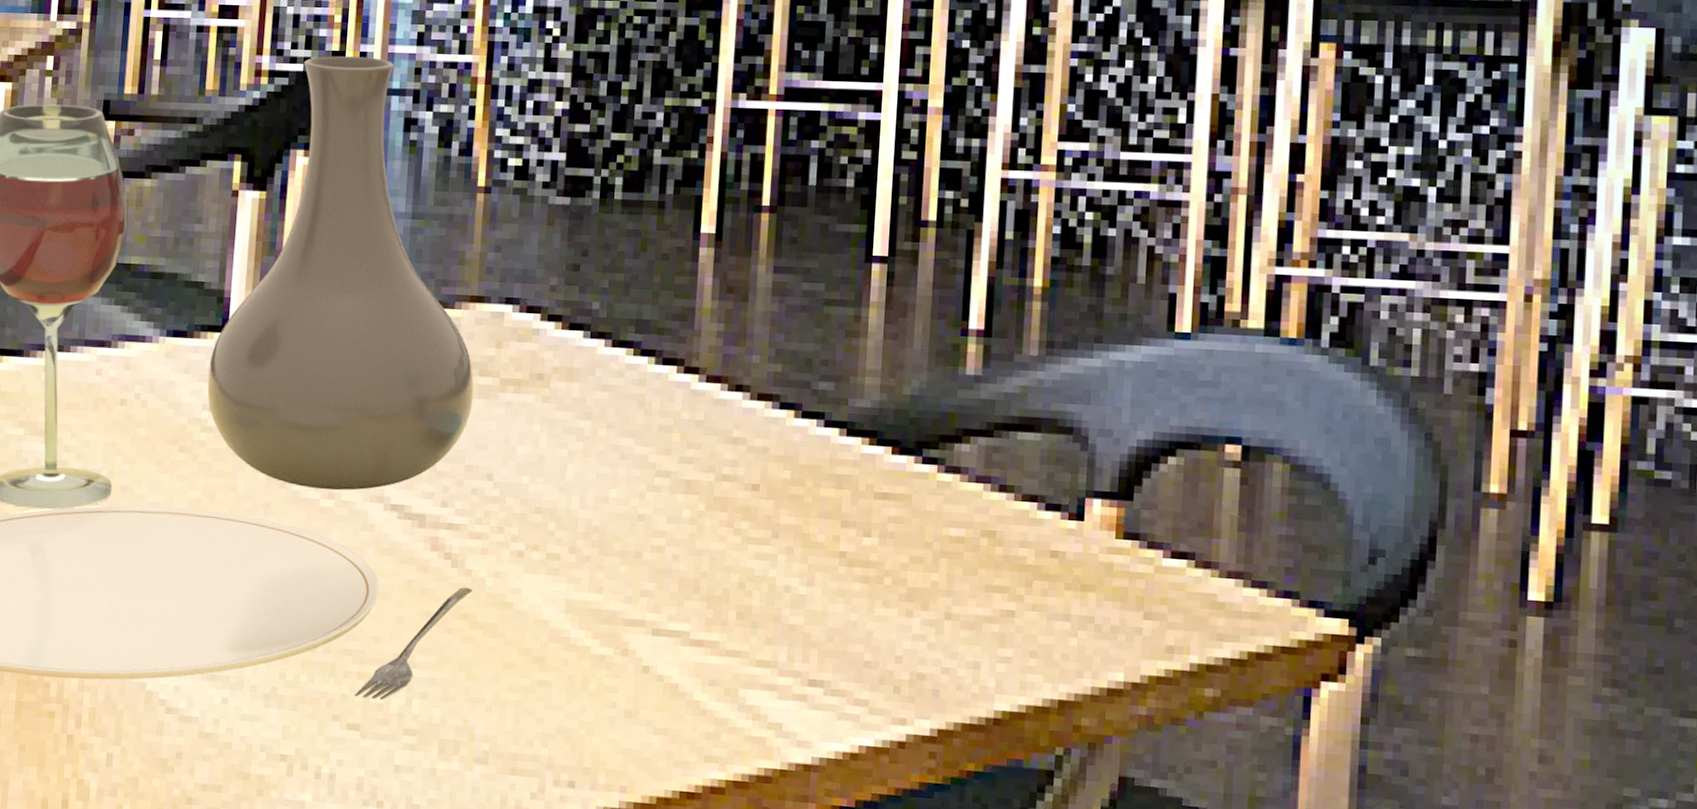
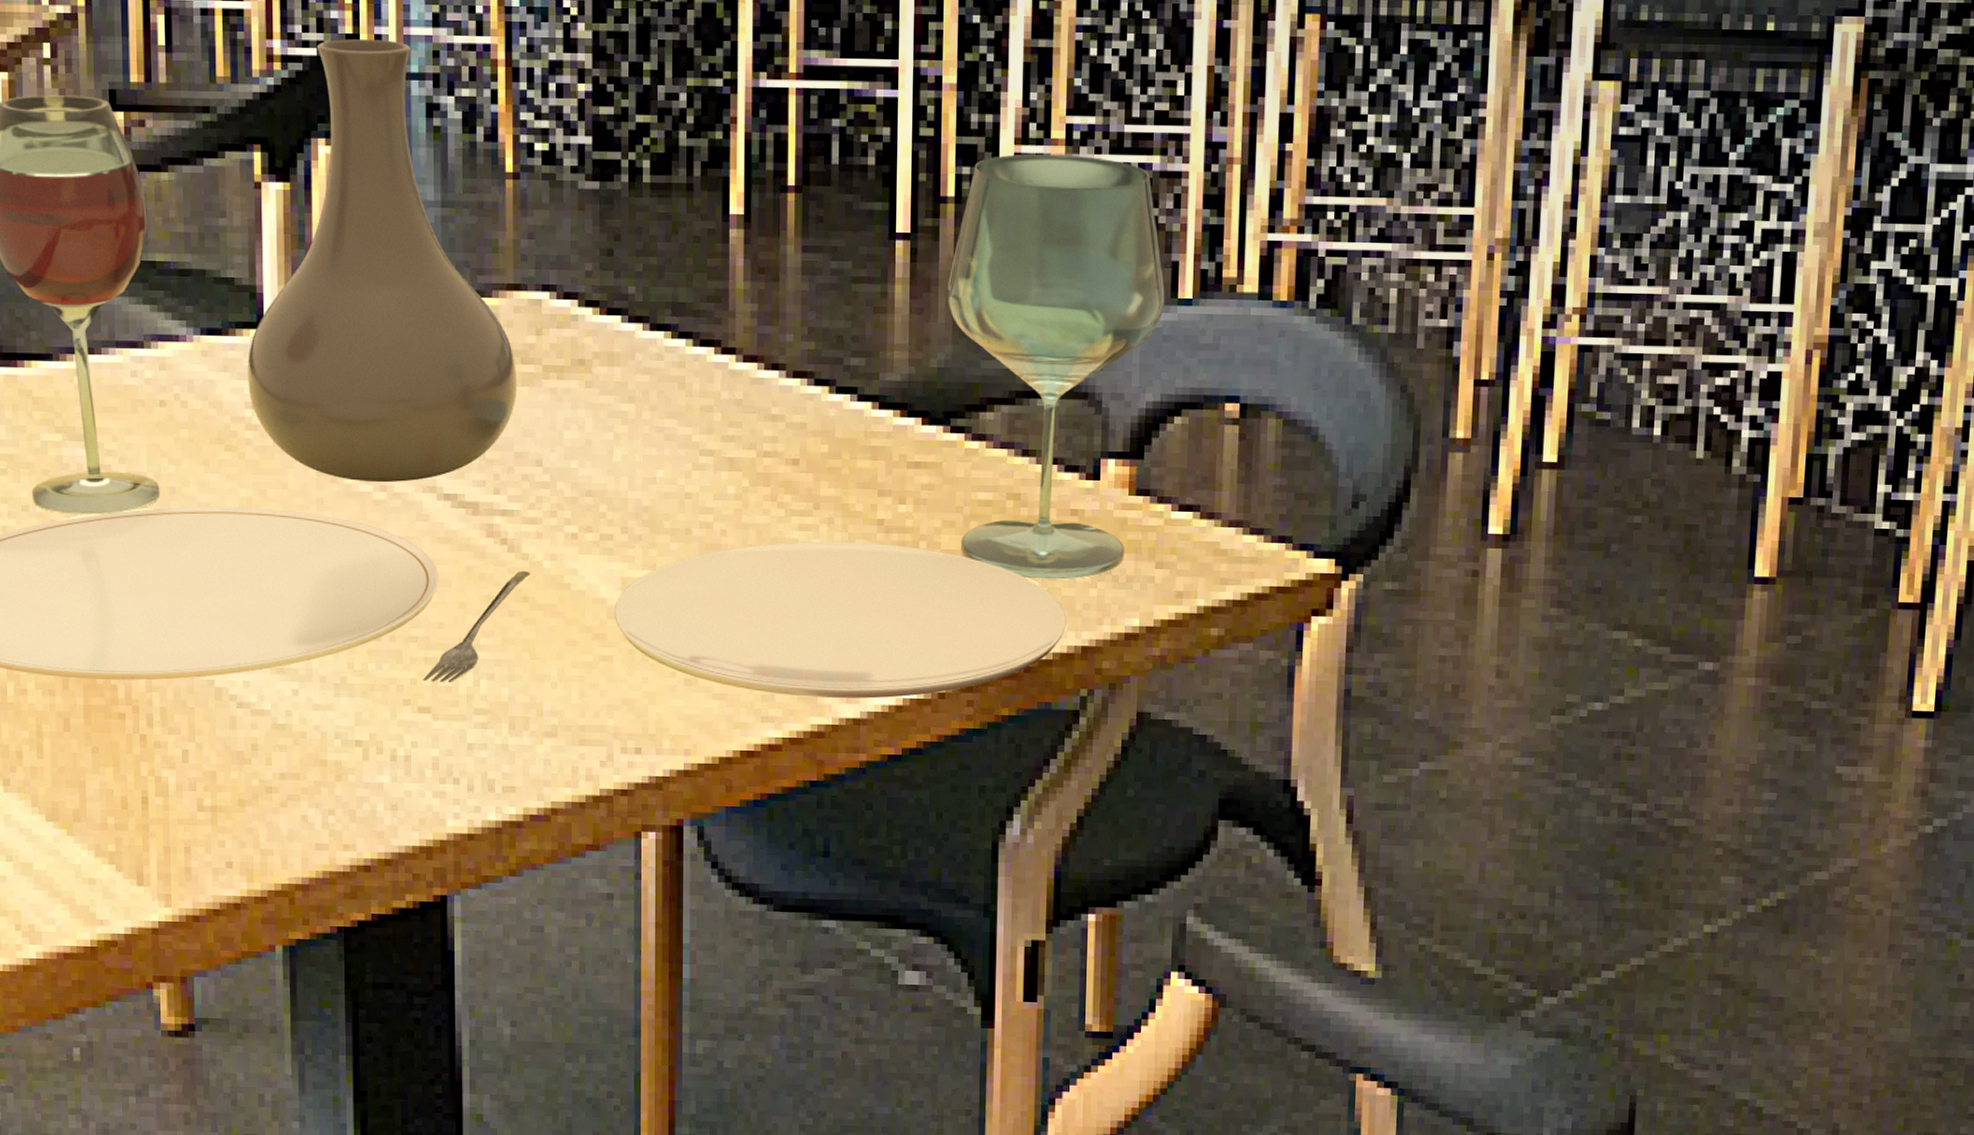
plate: none [555,571,1043,744] -> present [614,541,1066,699]
wine glass: none [923,179,1161,627] -> present [946,153,1165,580]

